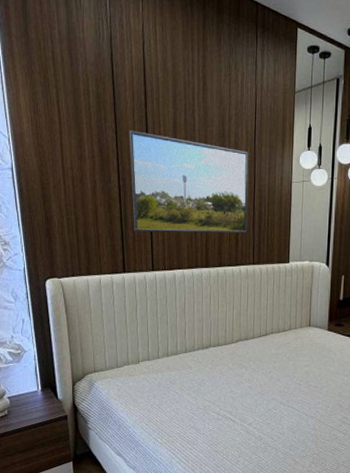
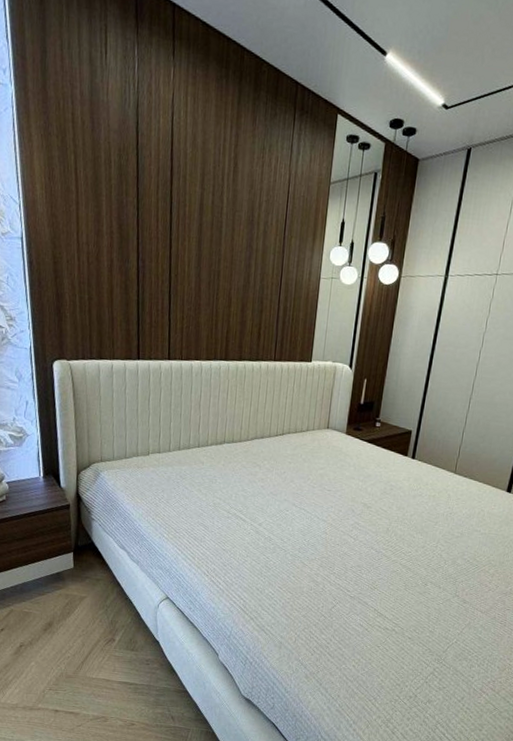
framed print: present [129,130,249,234] -> none [151,207,277,328]

